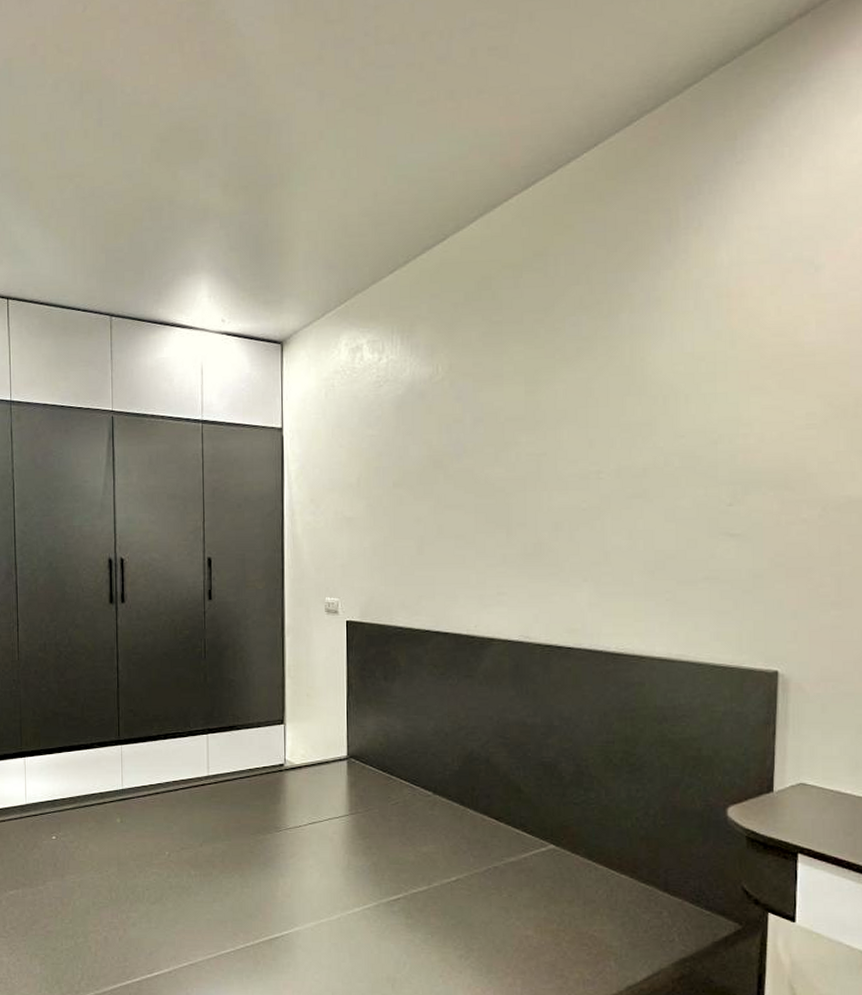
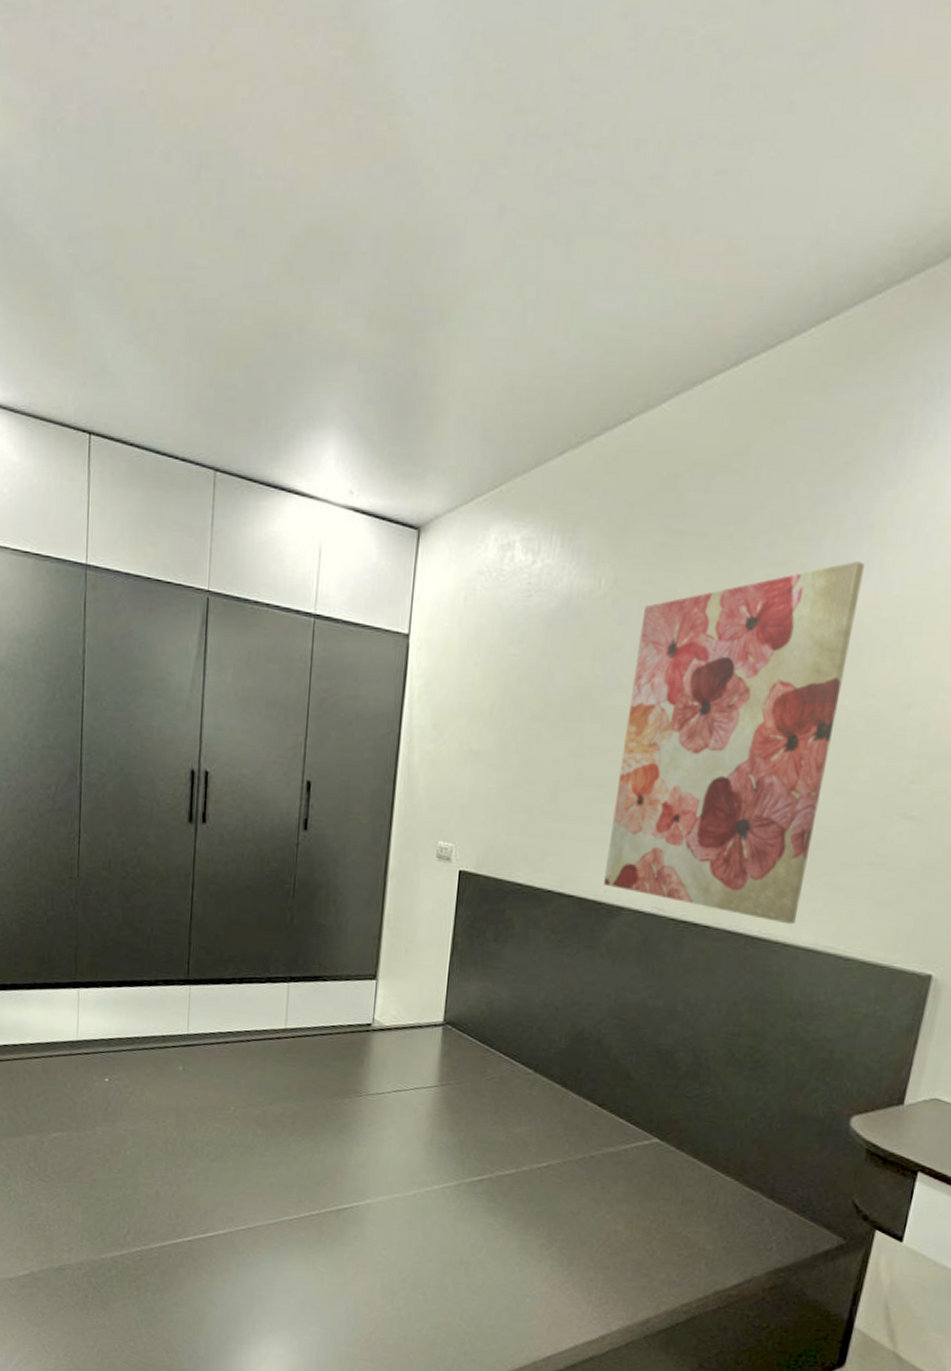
wall art: none [473,329,659,639] -> present [603,561,865,925]

